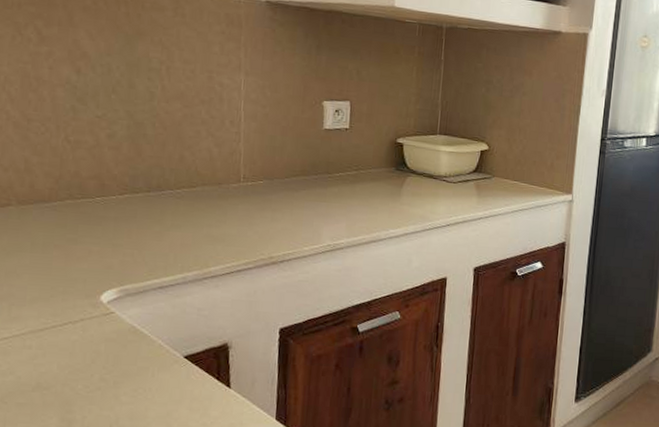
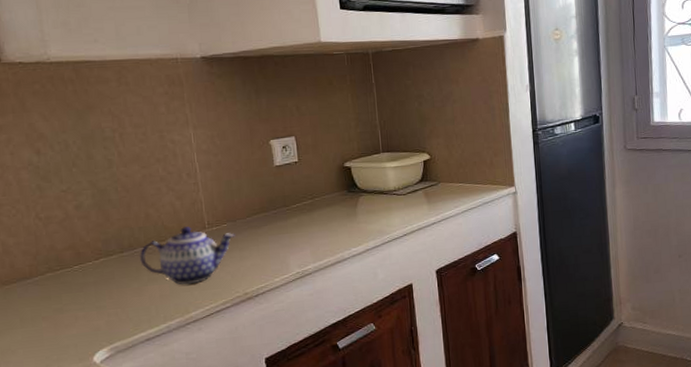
teapot: none [166,175,270,238] -> present [140,225,235,285]

